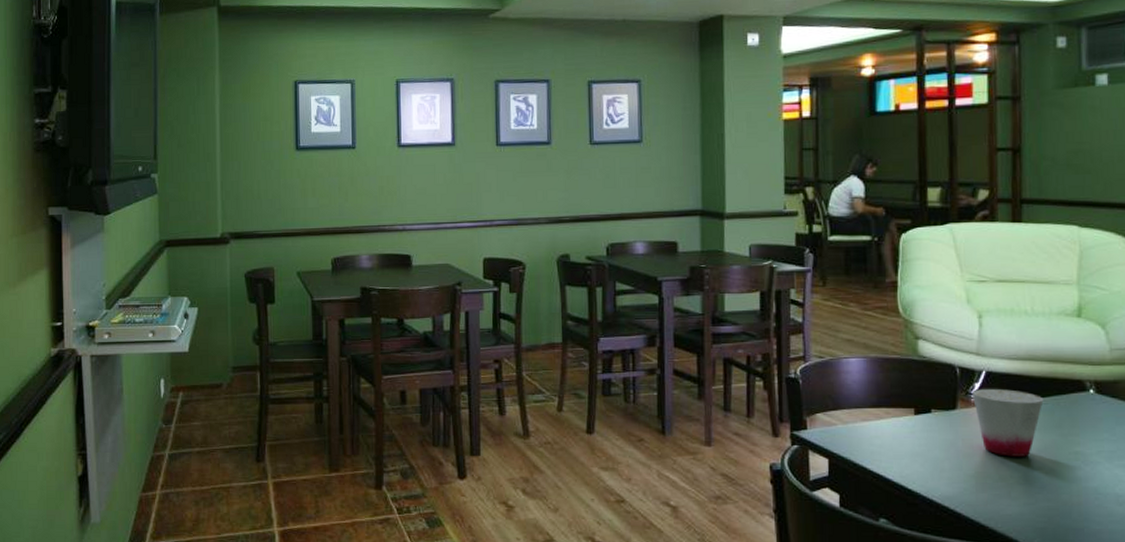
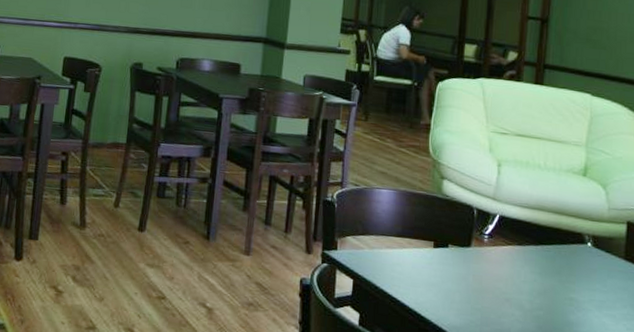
cup: present [971,388,1044,457] -> none [485,230,547,298]

